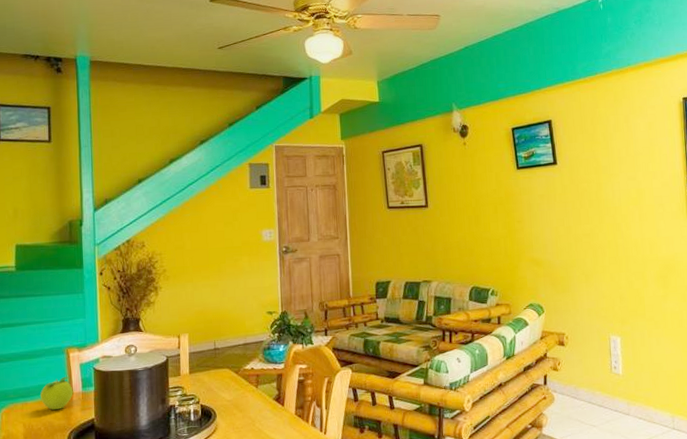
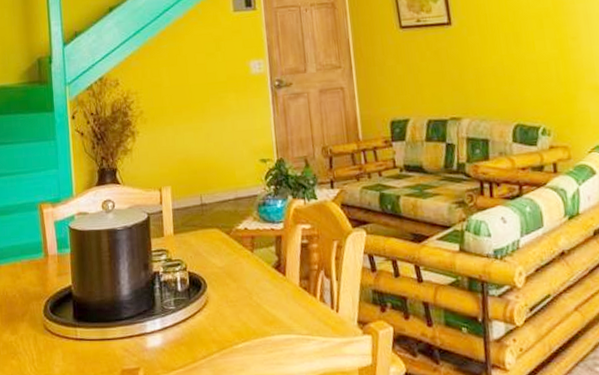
fruit: present [40,377,73,411] -> none [14,236,48,275]

